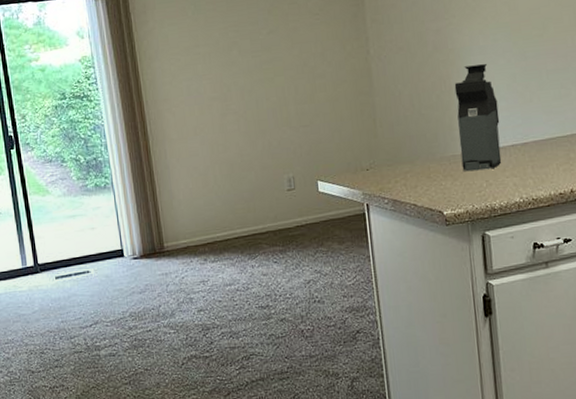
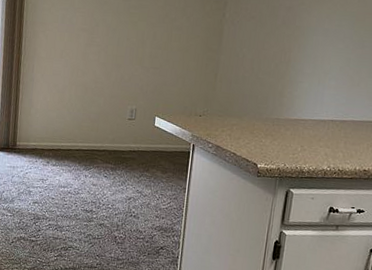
coffee maker: present [454,64,502,172] -> none [283,44,329,137]

